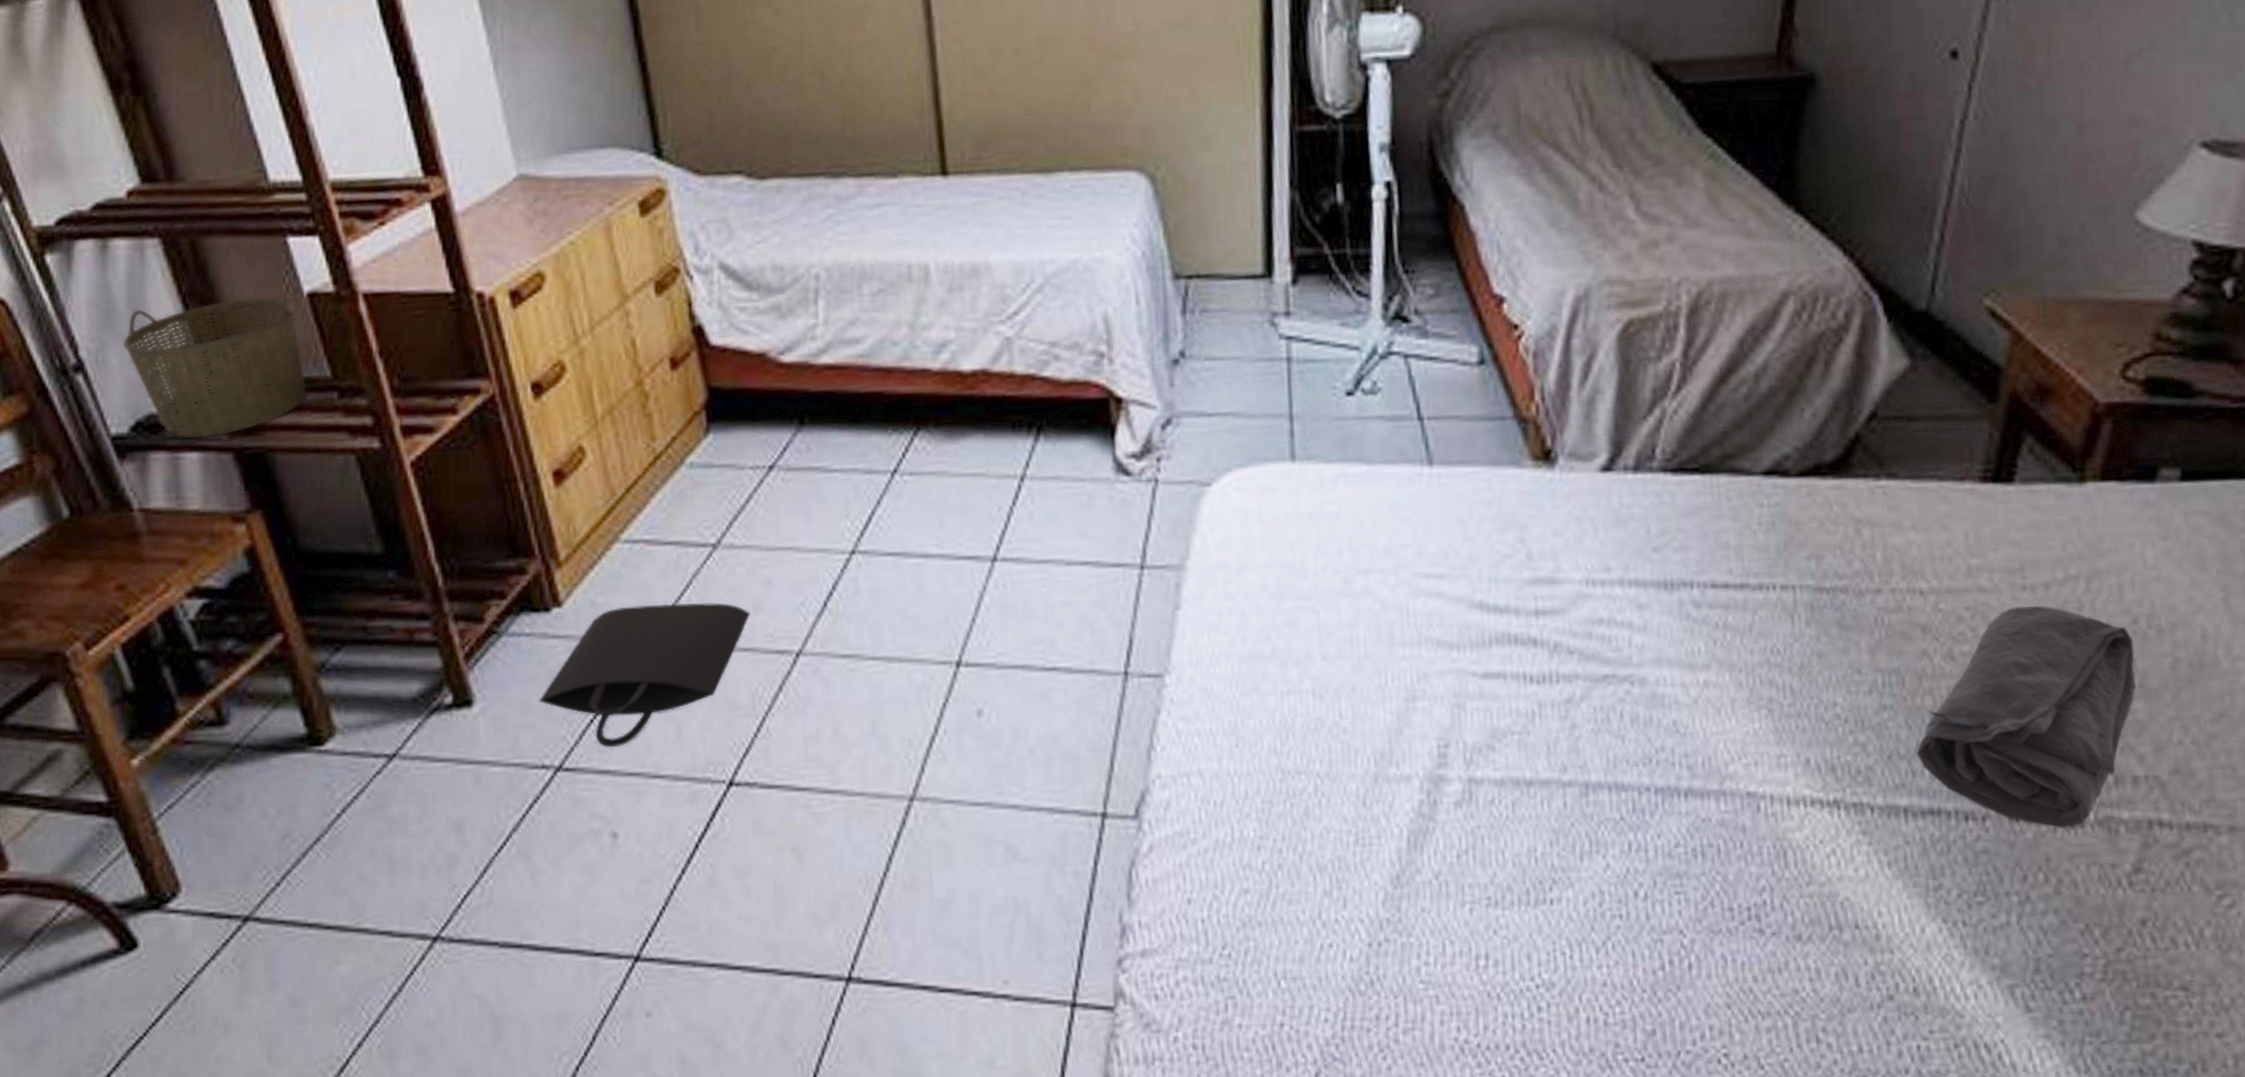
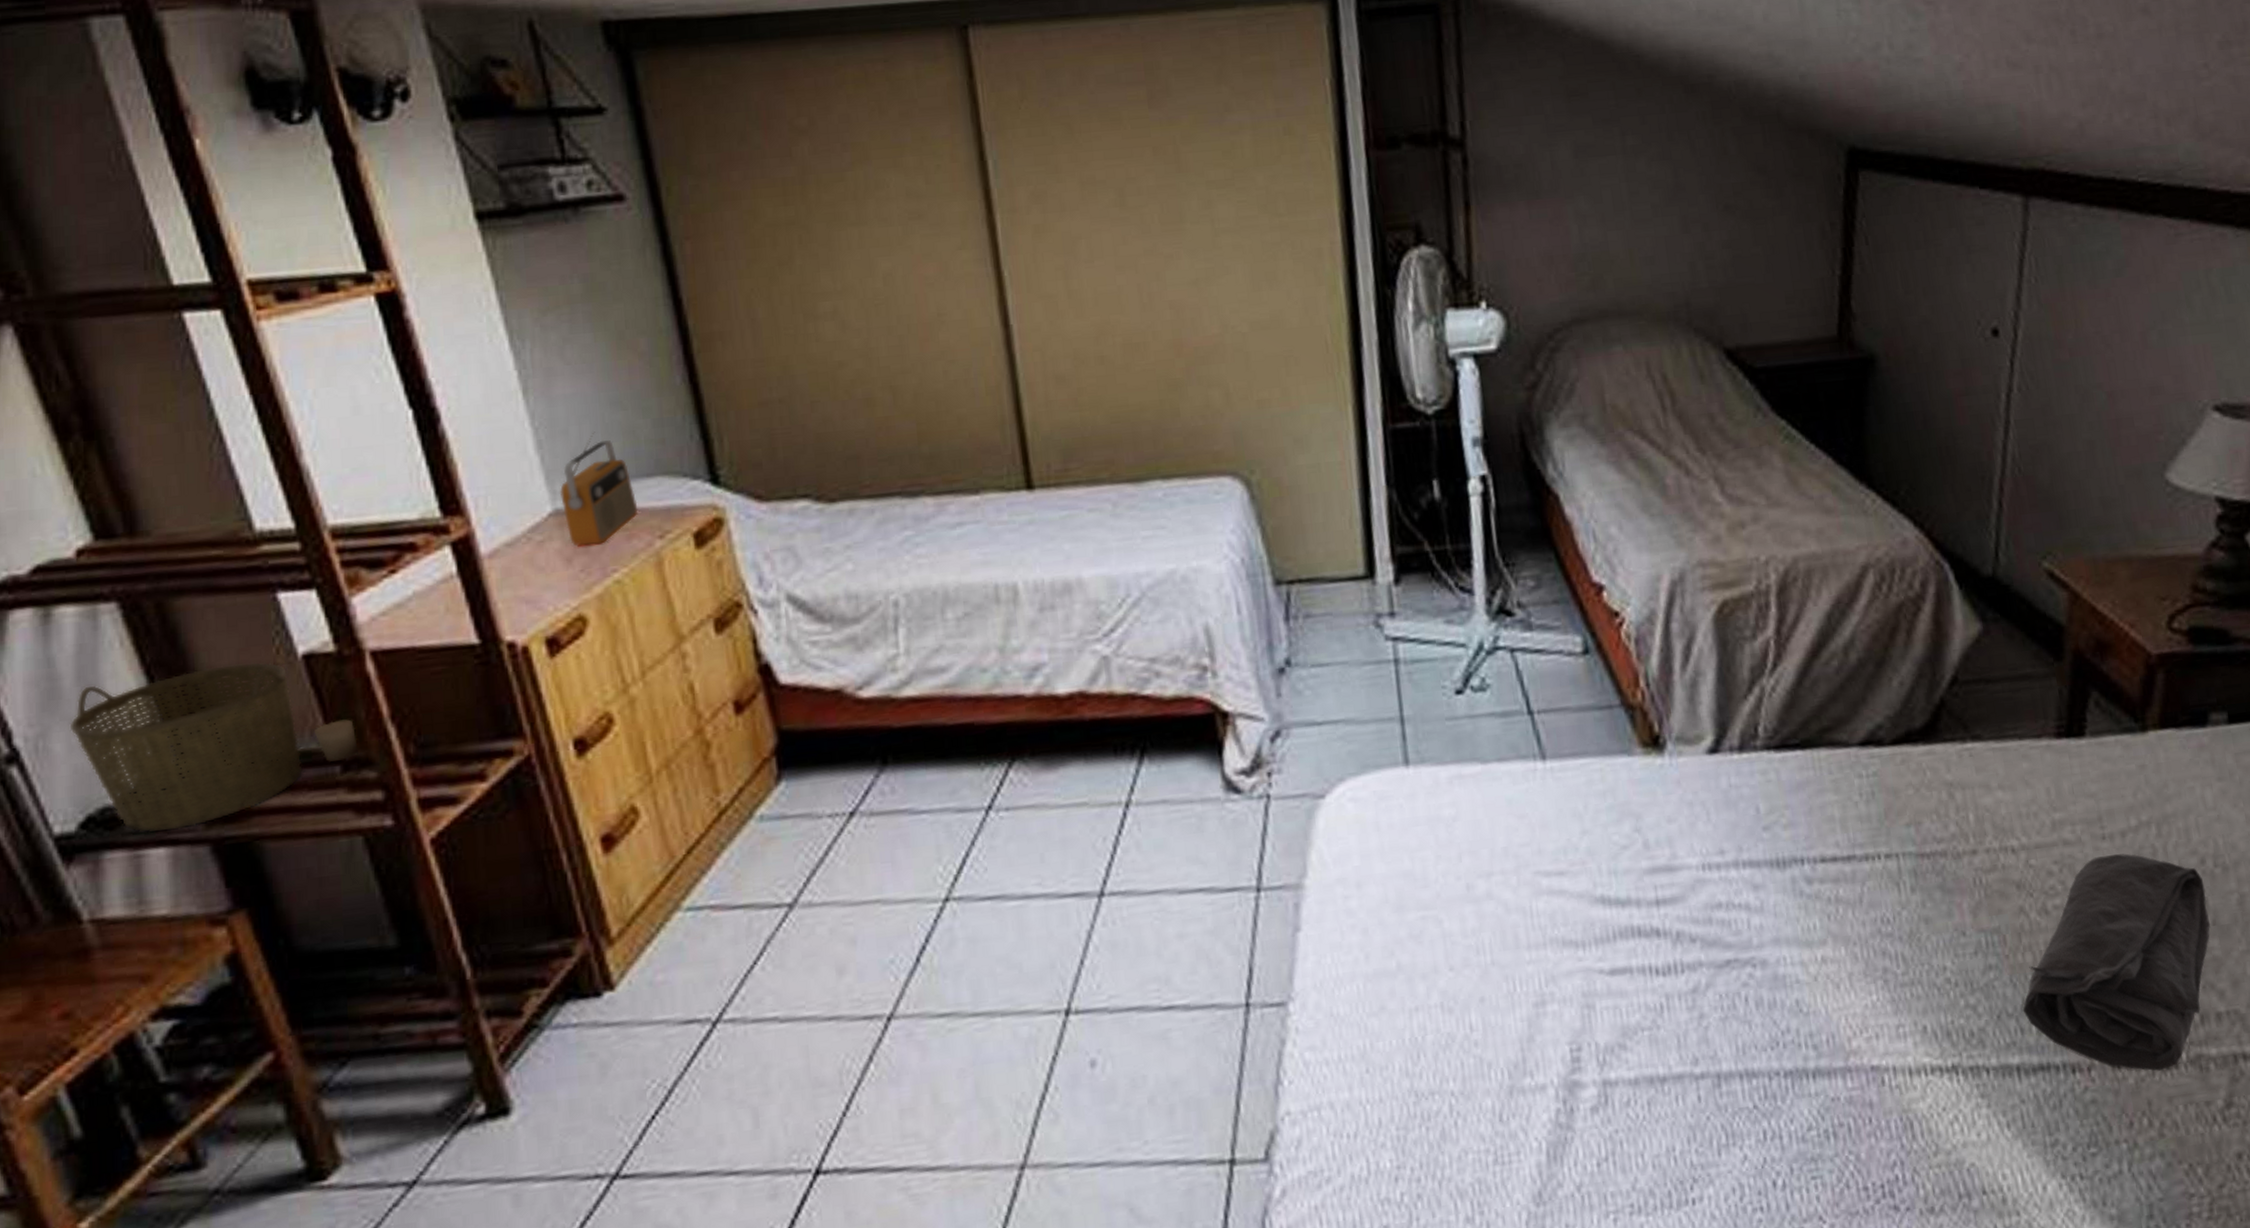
candle: none [317,352,352,389] -> present [315,719,358,763]
radio: none [524,104,591,209] -> present [560,432,638,547]
tote bag: present [539,602,751,748] -> none [589,968,835,1146]

